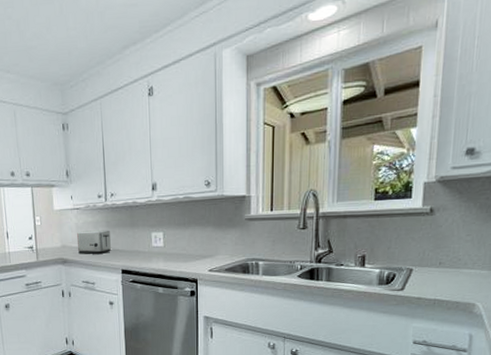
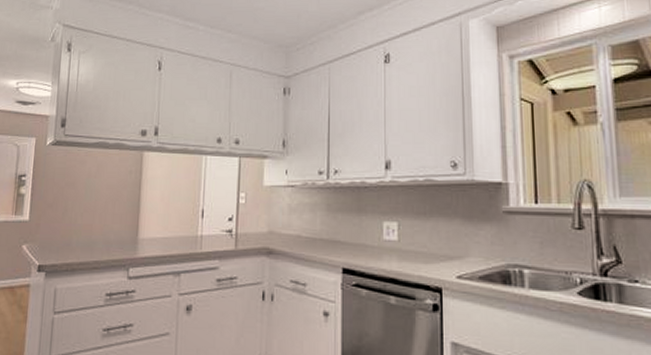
toaster: present [77,230,111,255] -> none [289,214,330,246]

